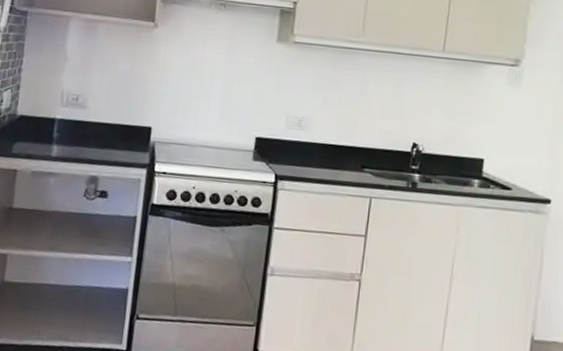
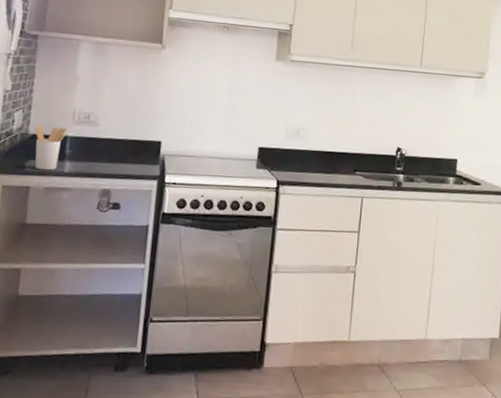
utensil holder: none [22,106,56,154] -> present [34,125,67,171]

